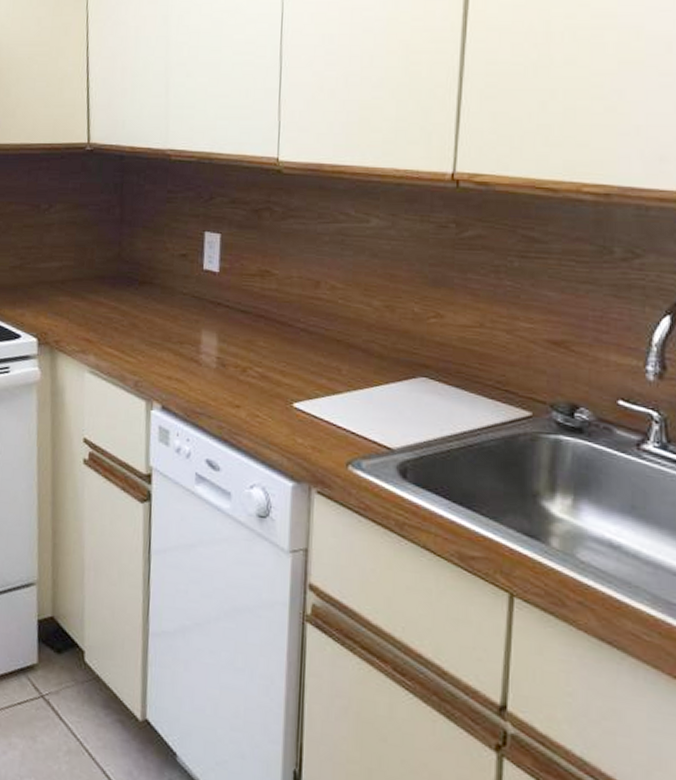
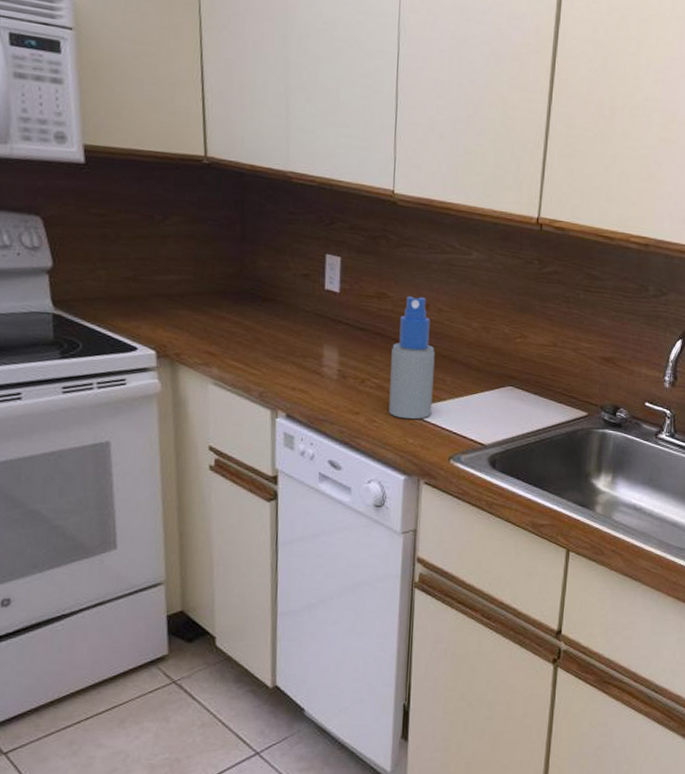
spray bottle: none [273,273,328,415] -> present [388,296,435,419]

